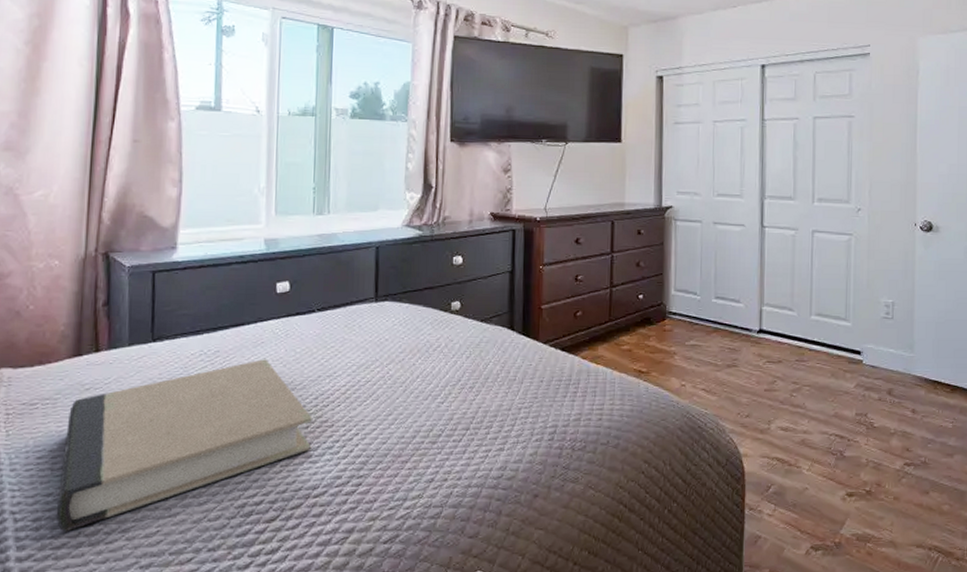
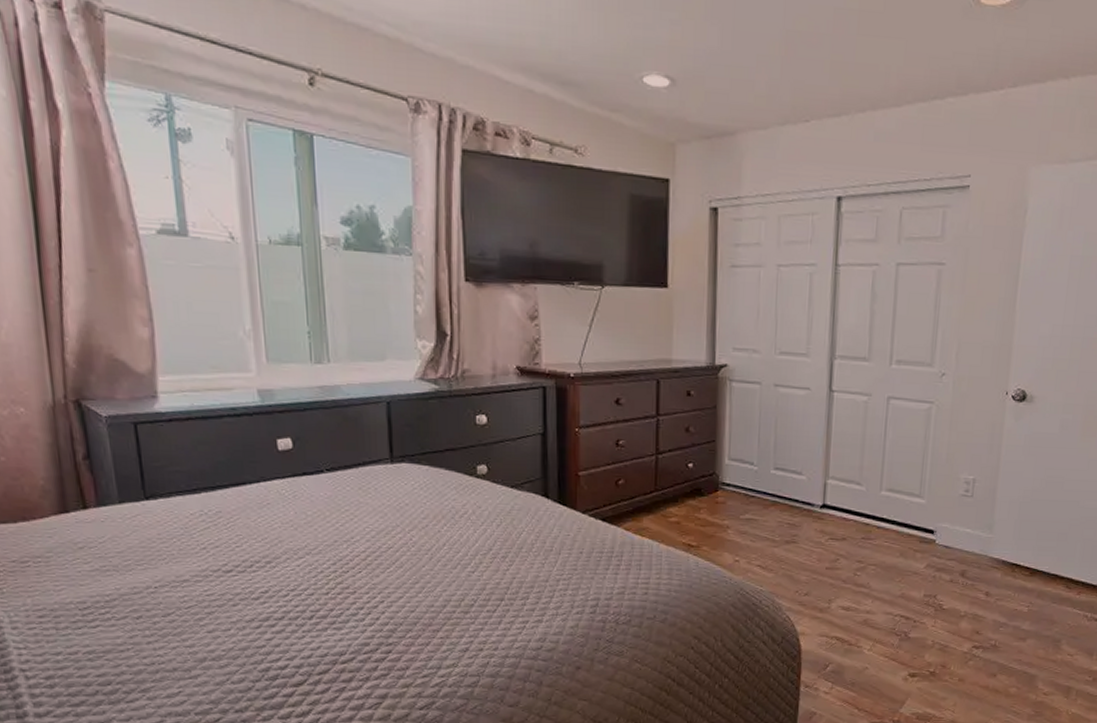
book: present [56,359,313,532] -> none [65,521,334,690]

